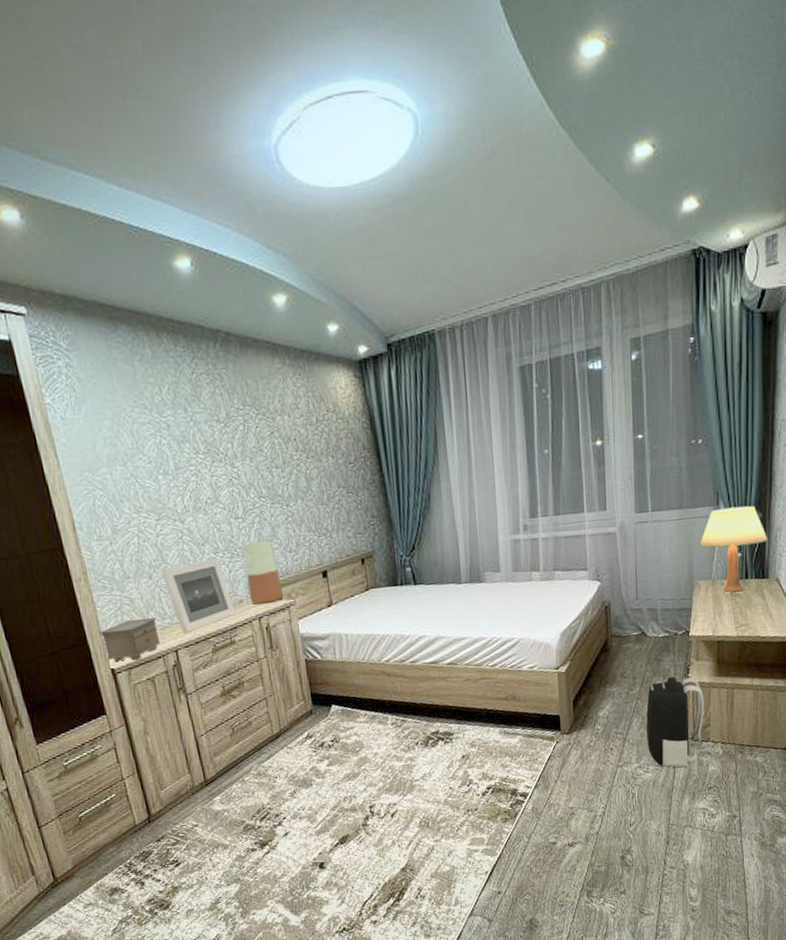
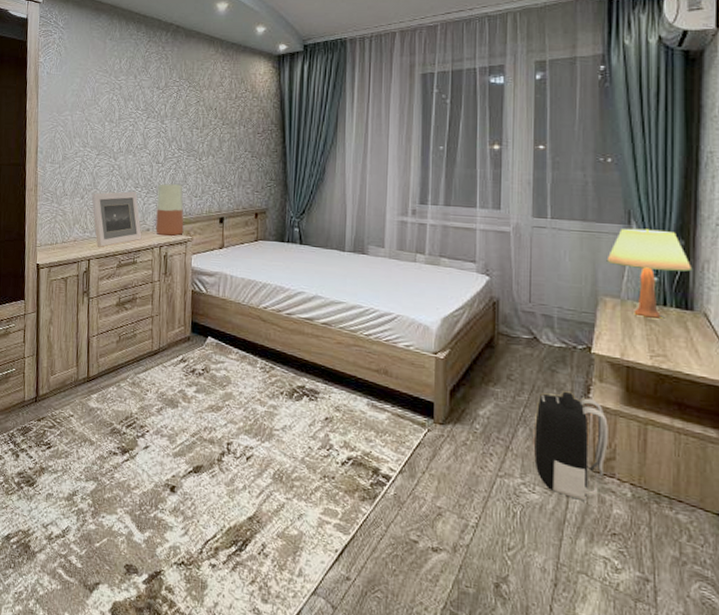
jewelry box: present [99,618,161,662] -> none [35,228,80,261]

